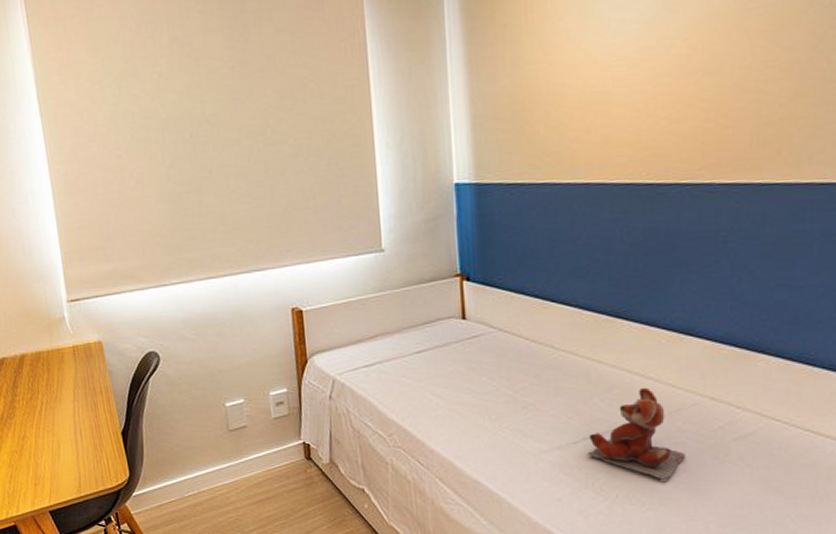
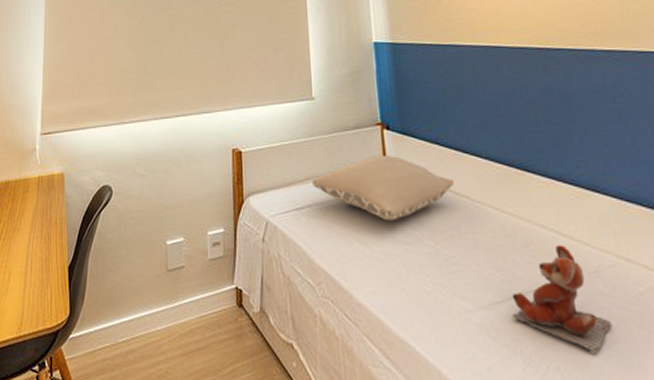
pillow: none [383,307,539,373] -> present [312,154,455,221]

